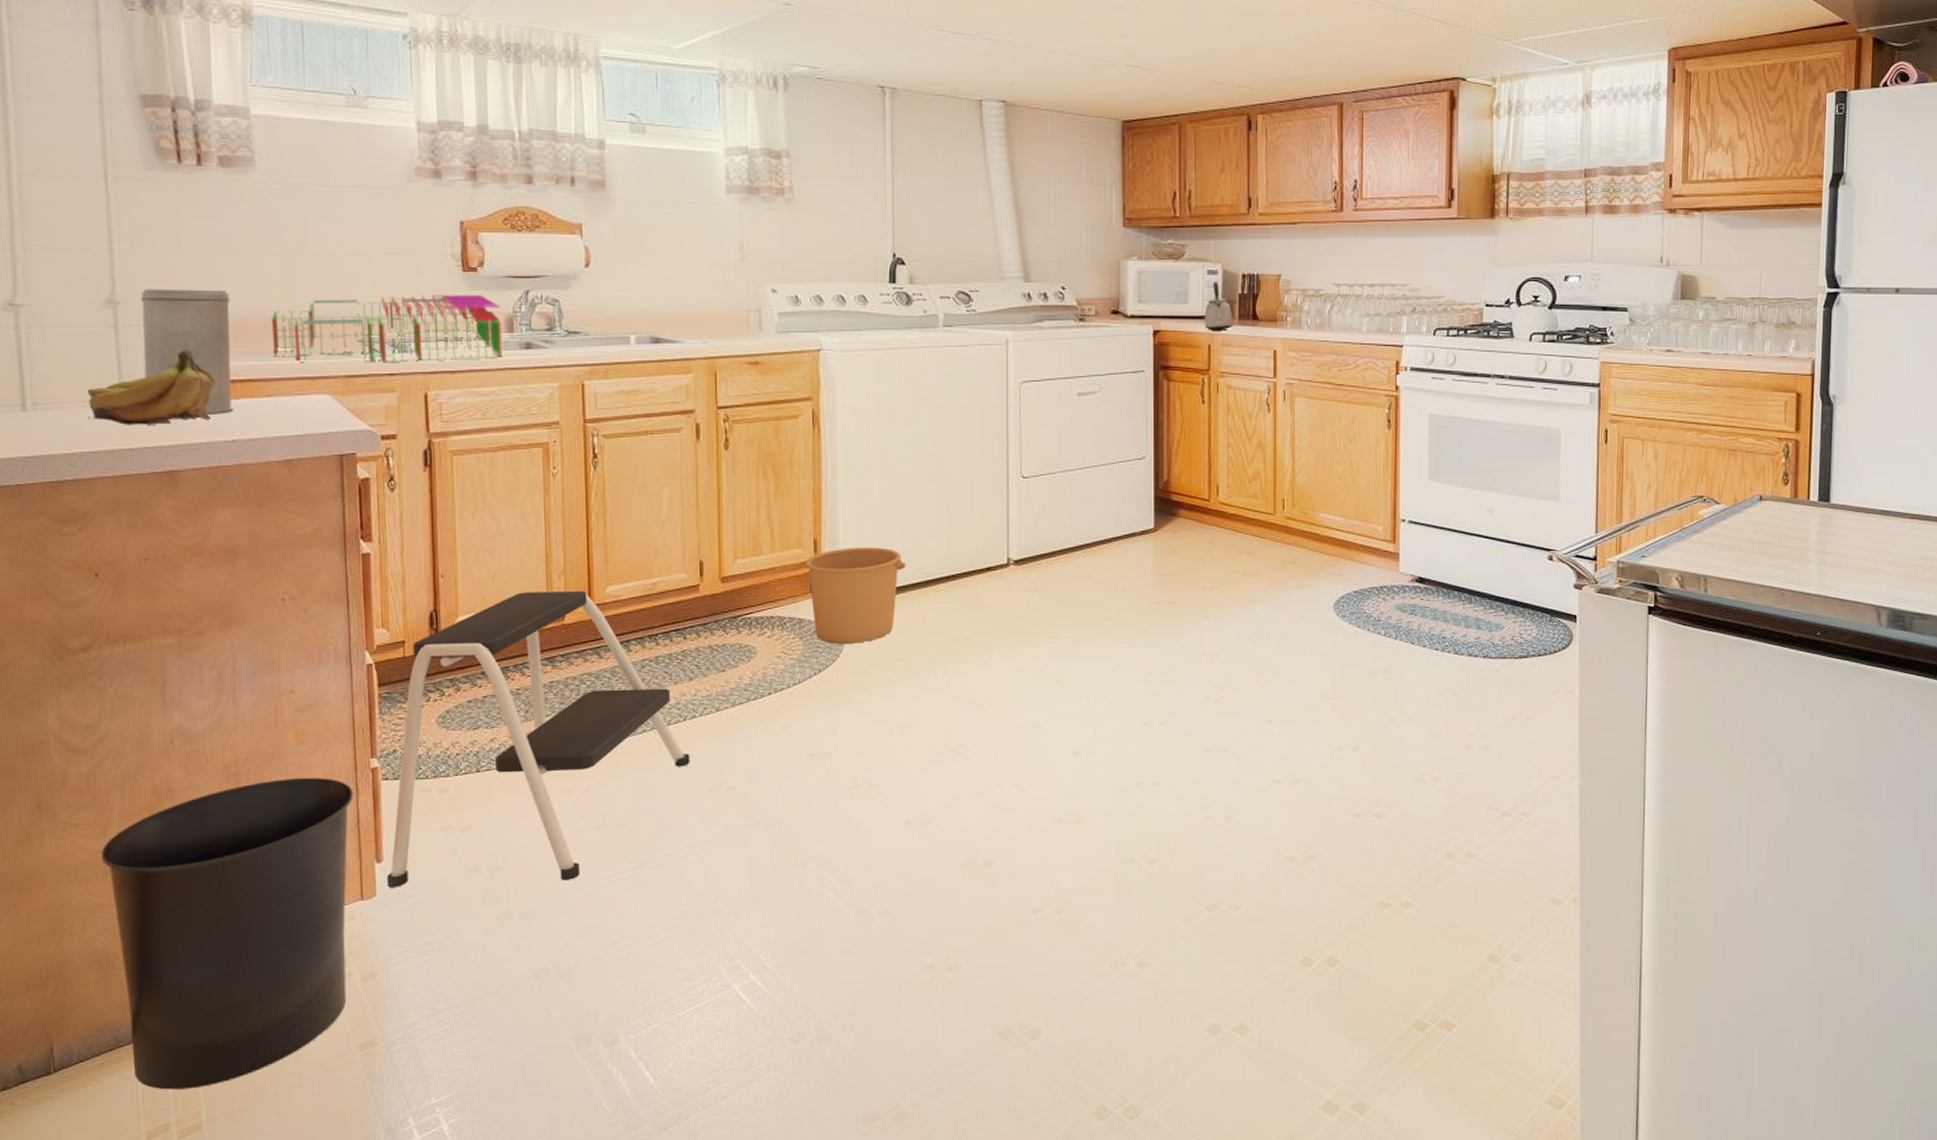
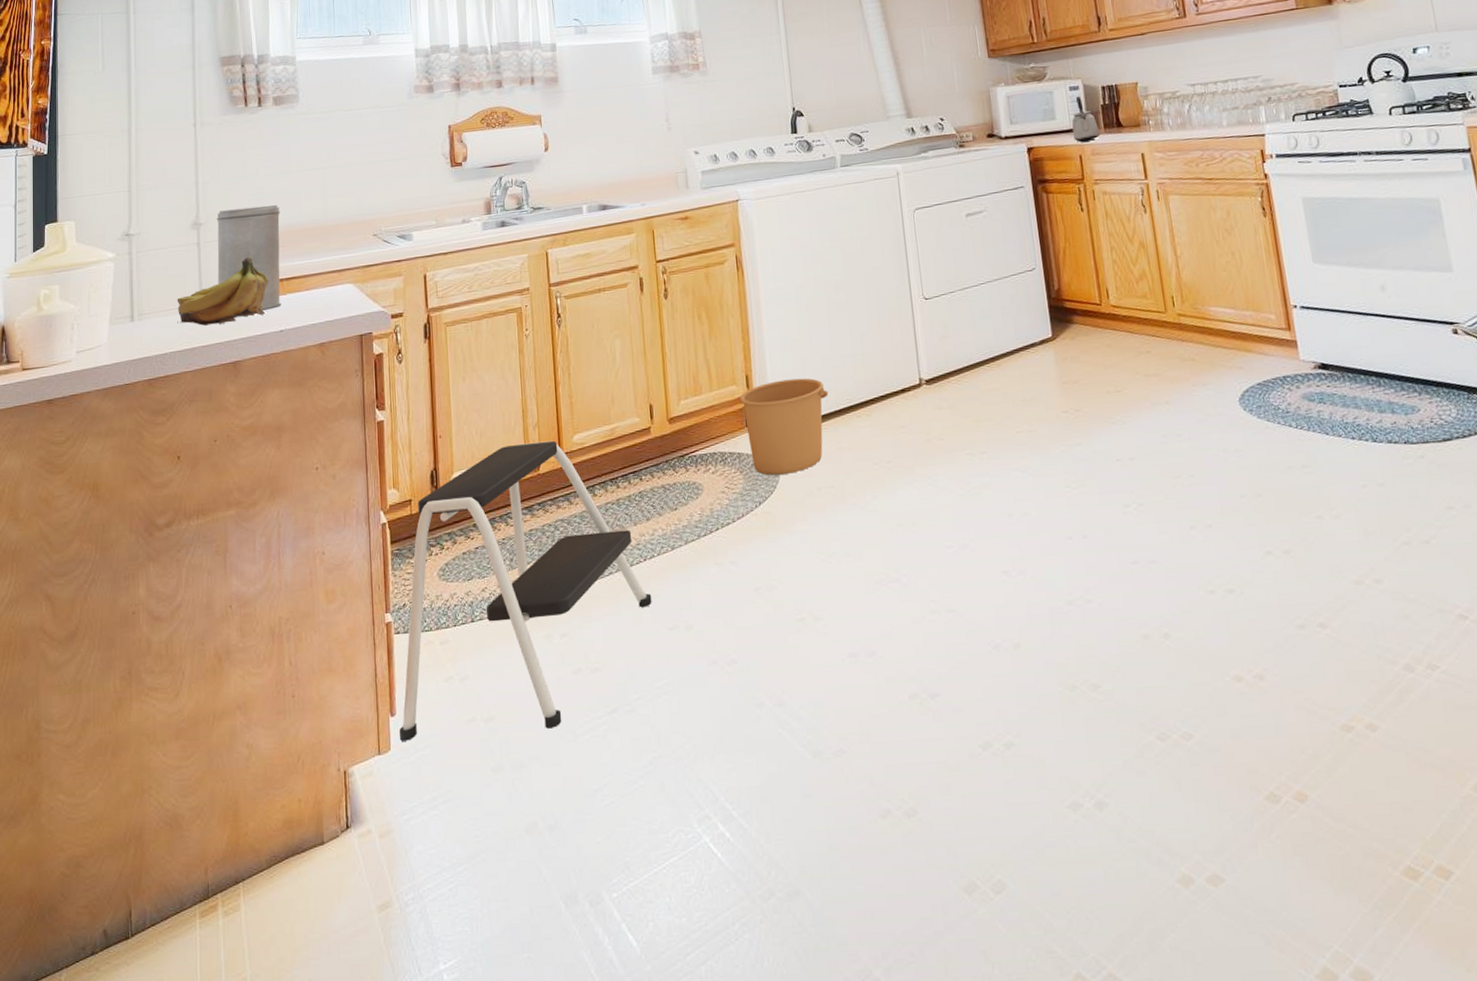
waste bin: present [101,777,354,1090] -> none [174,634,372,955]
dish rack: present [271,295,502,363] -> none [309,185,483,259]

